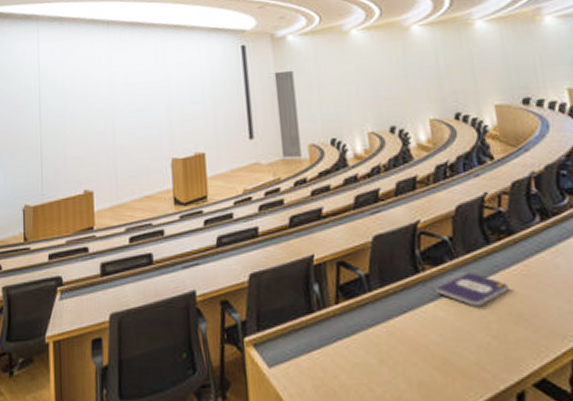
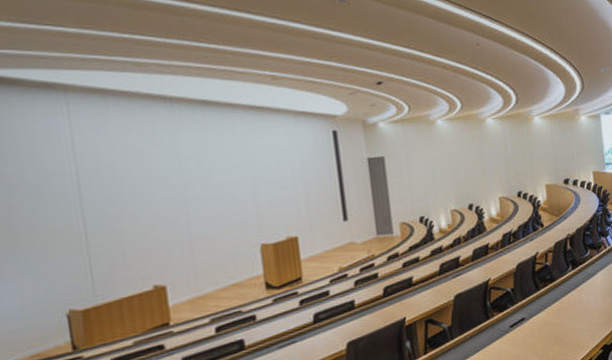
book: present [436,273,508,307] -> none [501,313,550,338]

